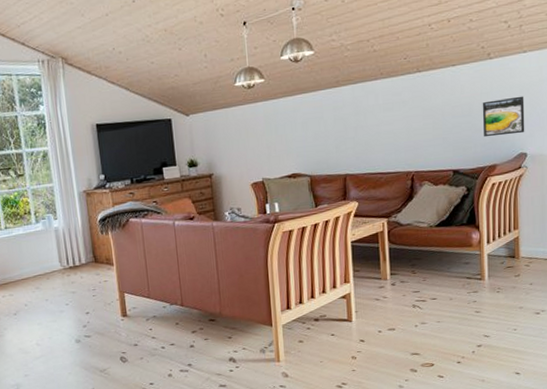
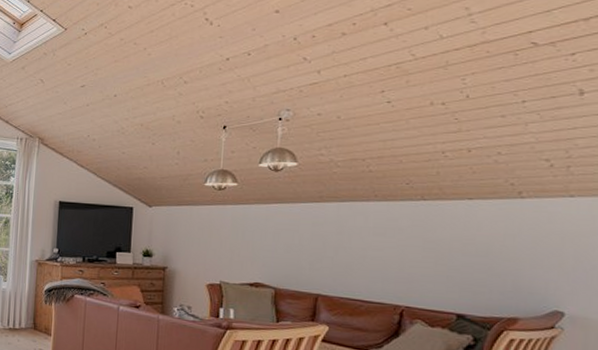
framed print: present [482,96,525,138] -> none [503,244,567,289]

